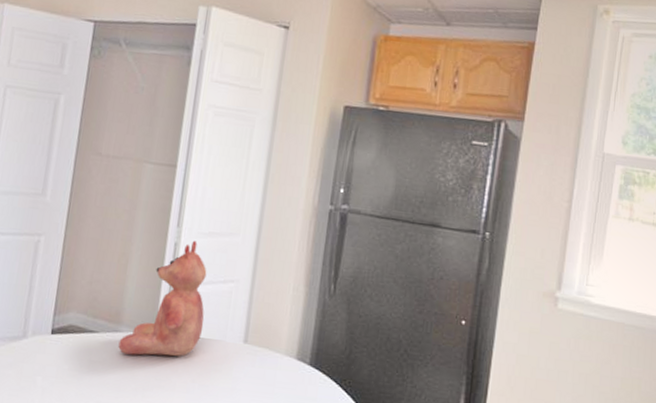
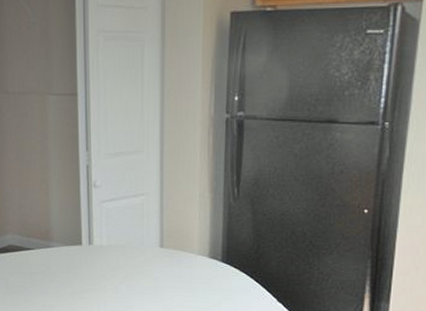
teddy bear: present [118,240,207,357] -> none [52,161,123,266]

